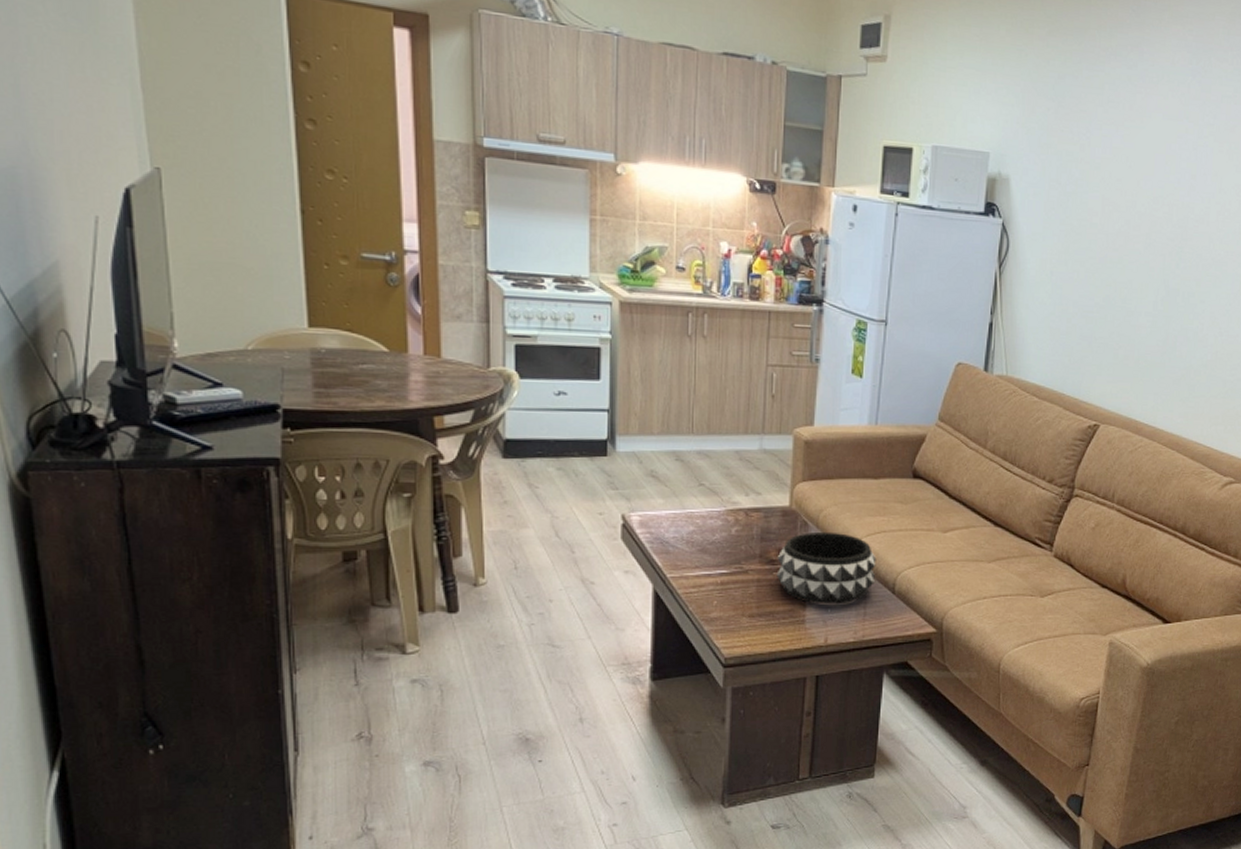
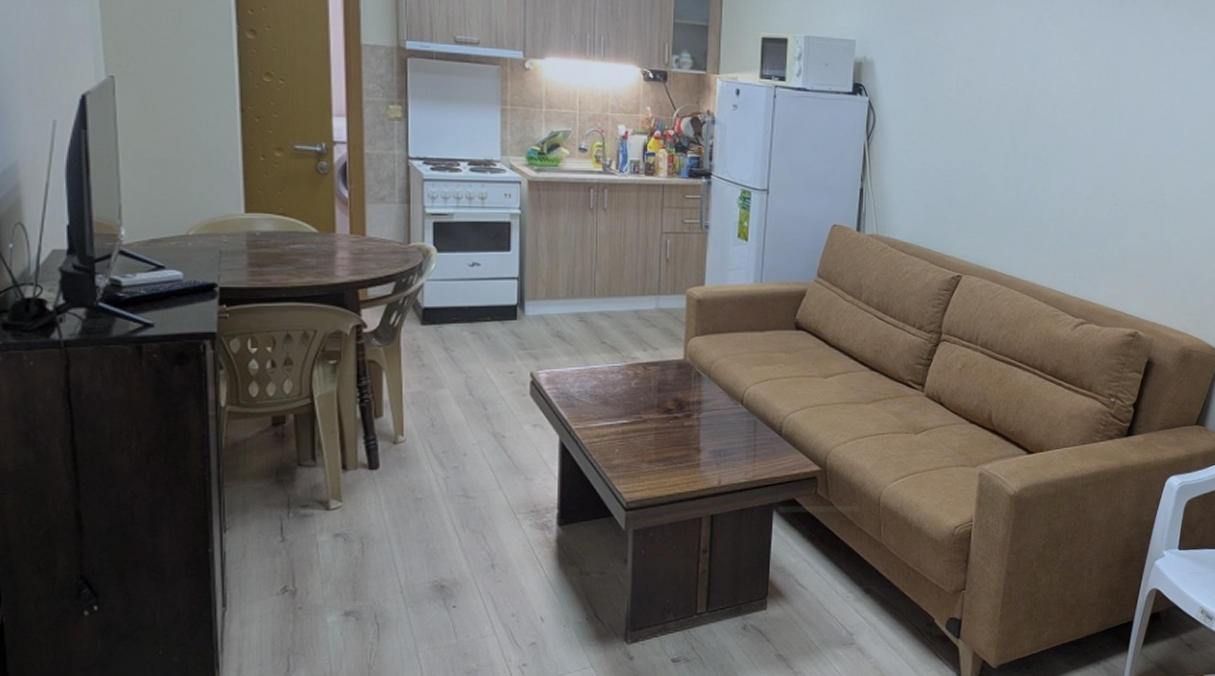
decorative bowl: present [776,531,877,604] -> none [673,381,764,449]

